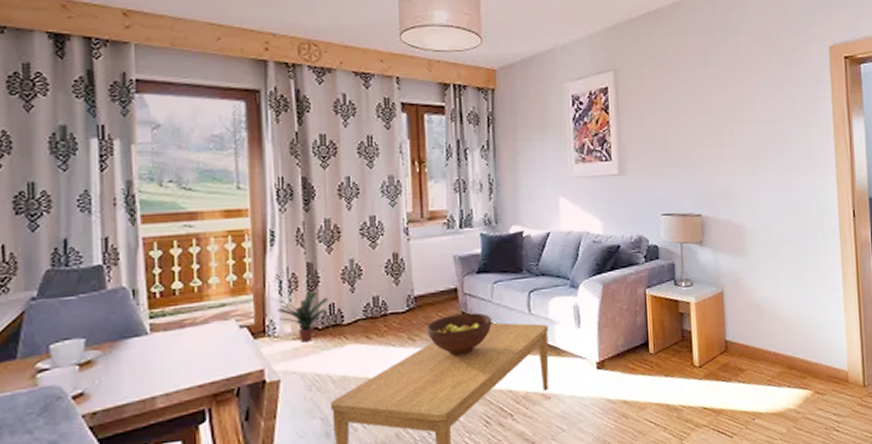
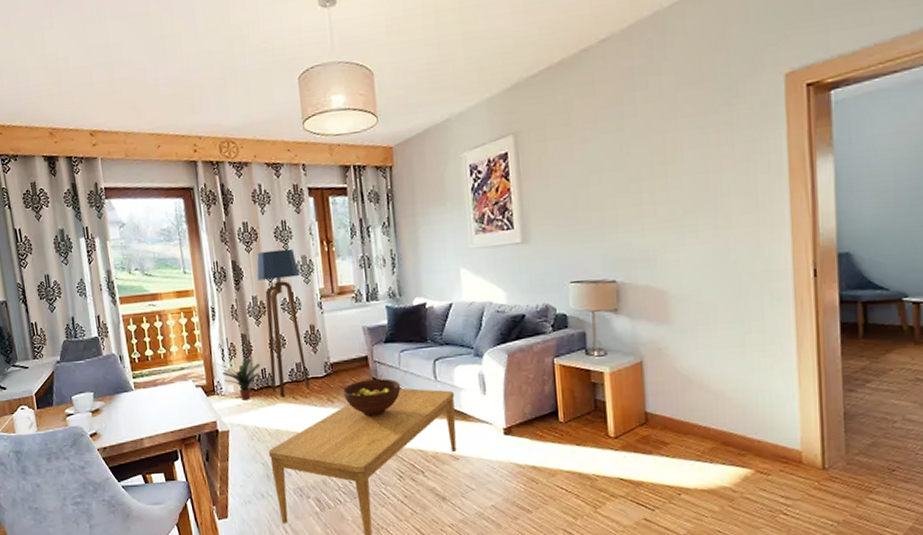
floor lamp: none [332,167,387,337] -> present [256,248,309,398]

